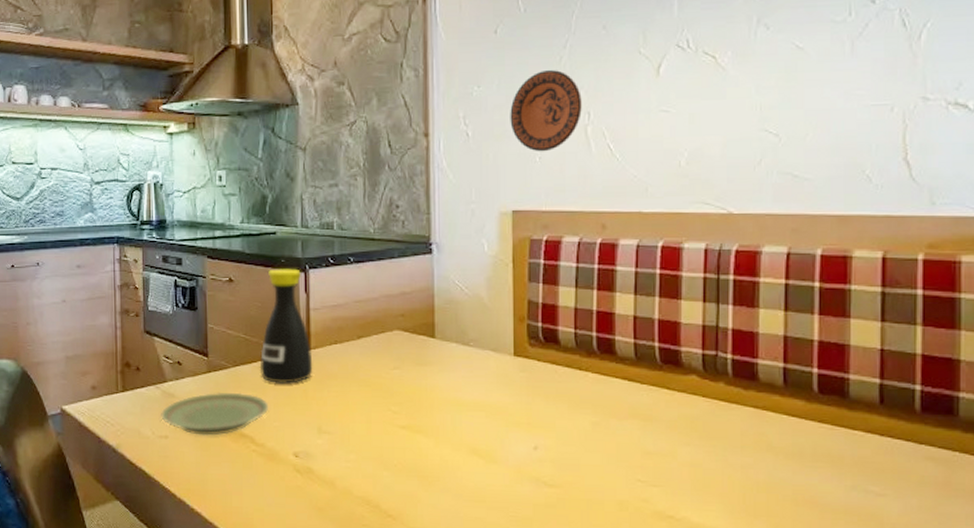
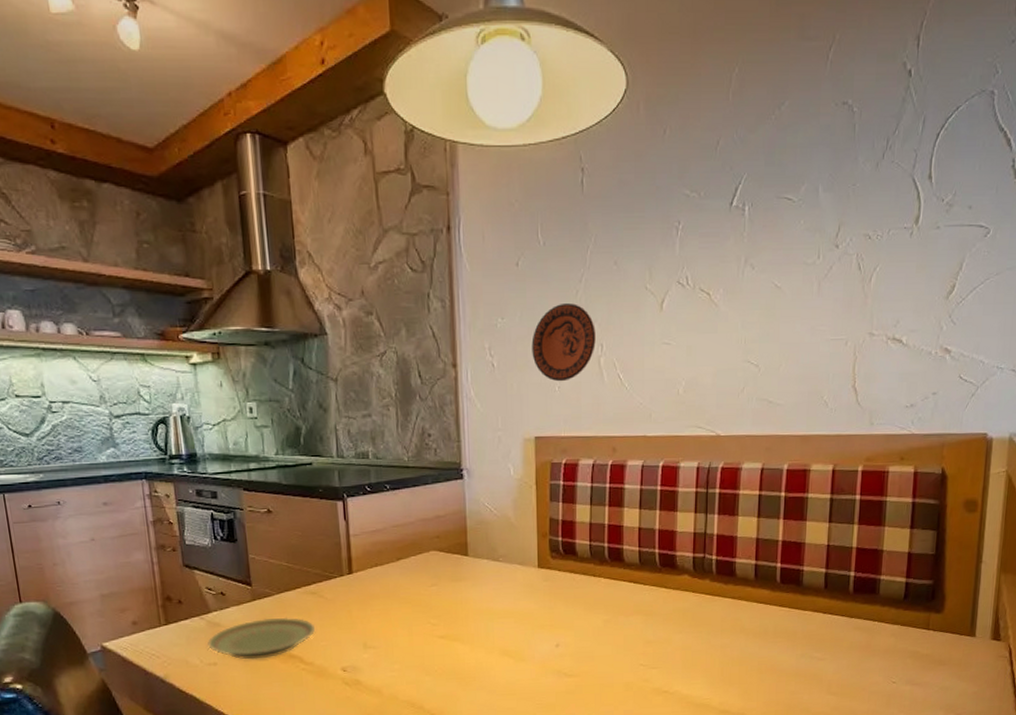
bottle: present [259,268,313,384] -> none [303,497,356,606]

